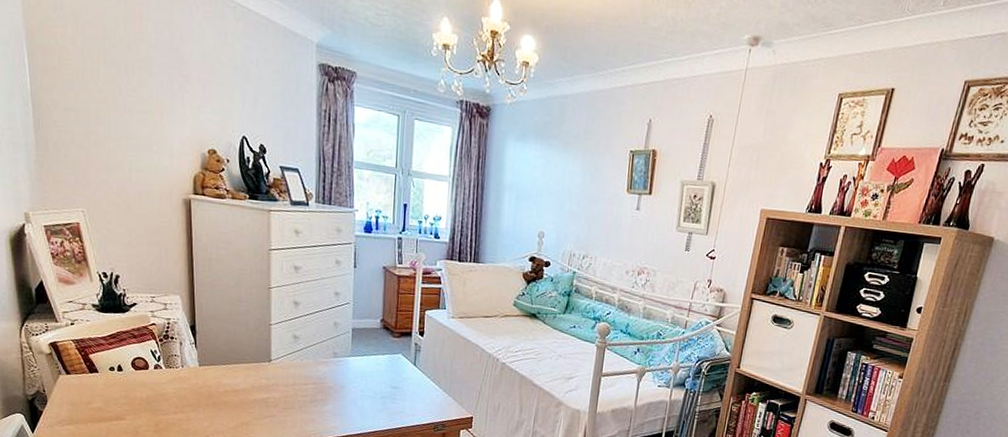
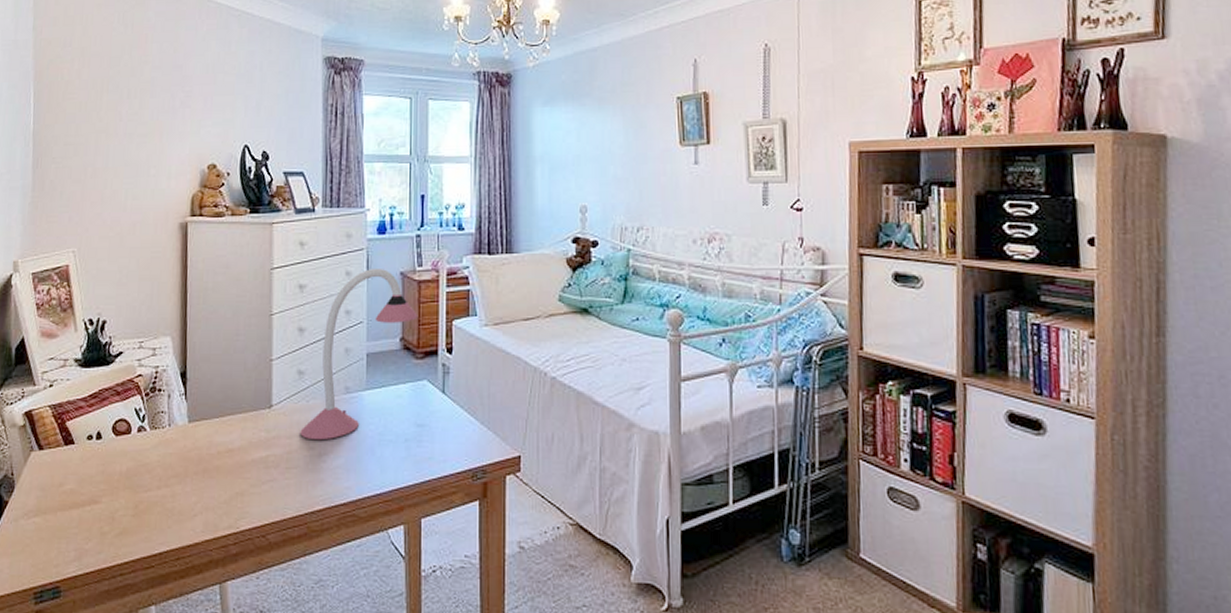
desk lamp: none [295,260,397,391] -> present [300,267,419,439]

